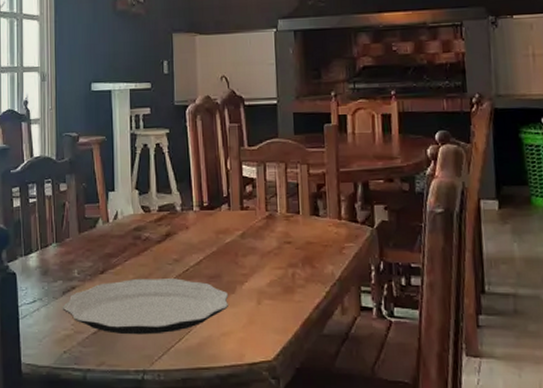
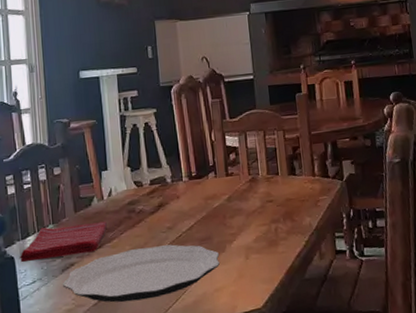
dish towel: none [22,246,111,280] -> present [20,221,107,263]

